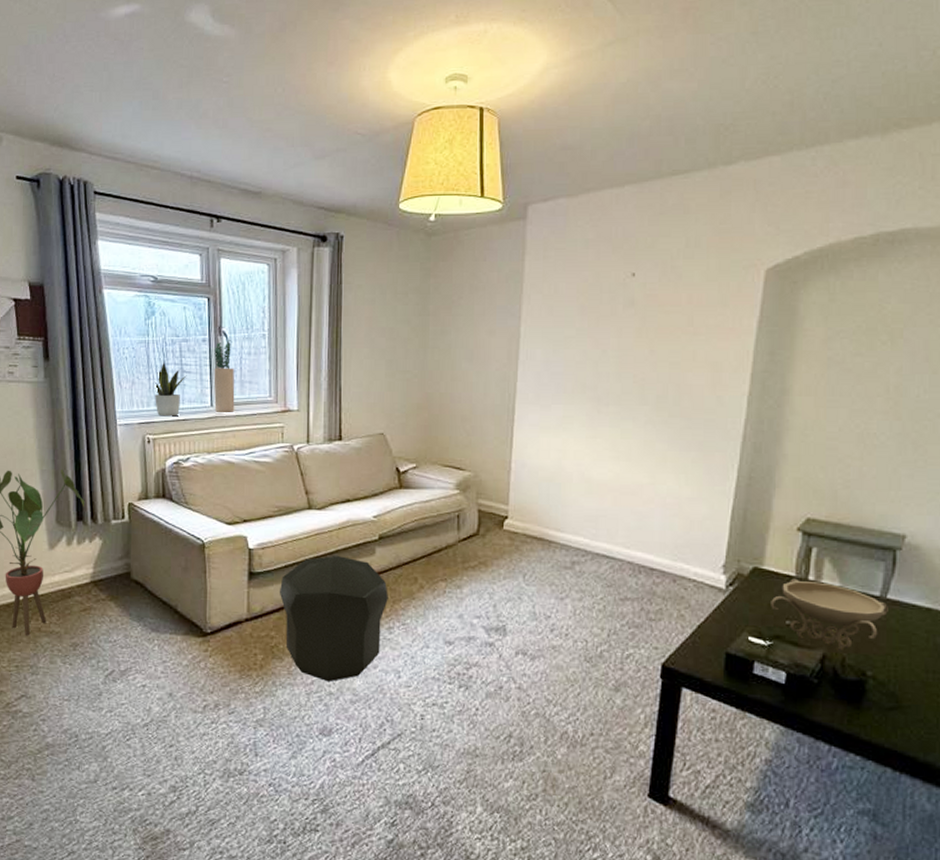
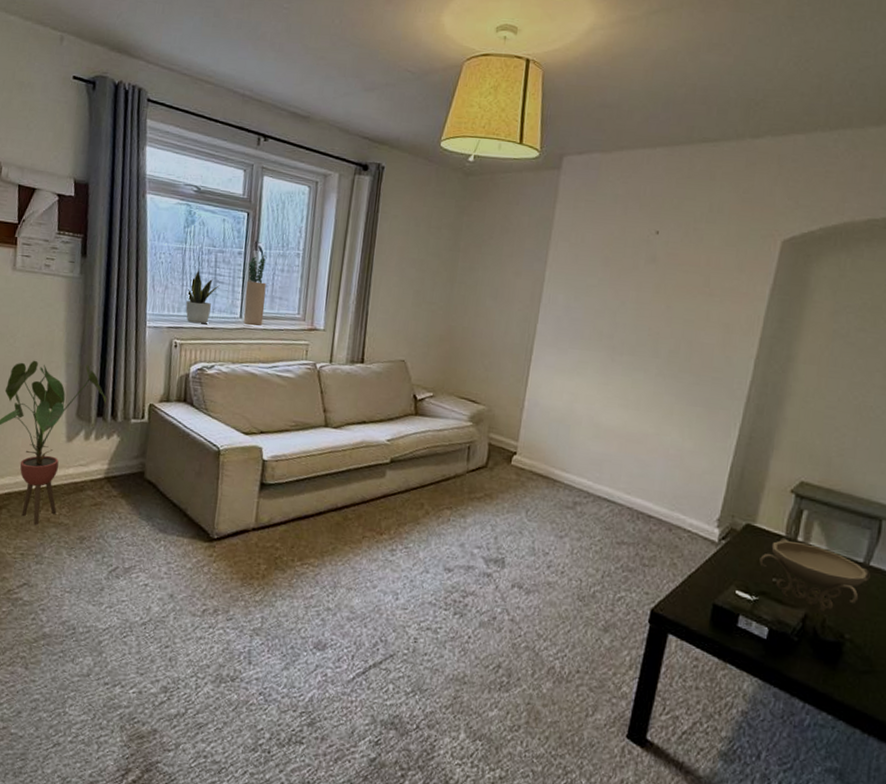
pouf: present [279,556,388,682] -> none [288,474,394,598]

